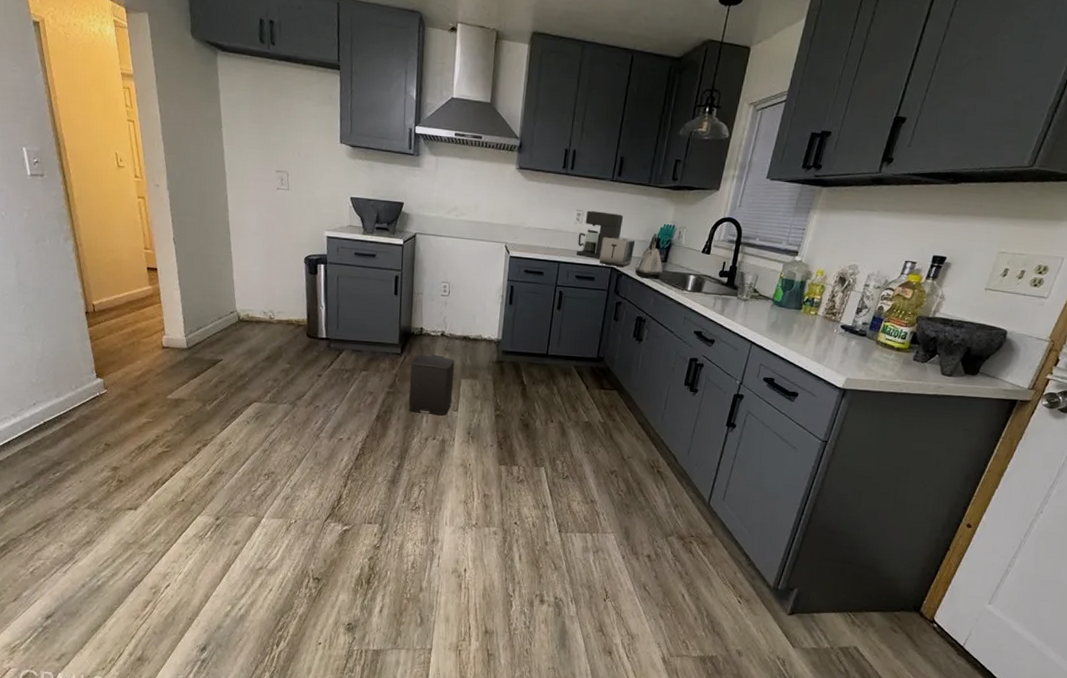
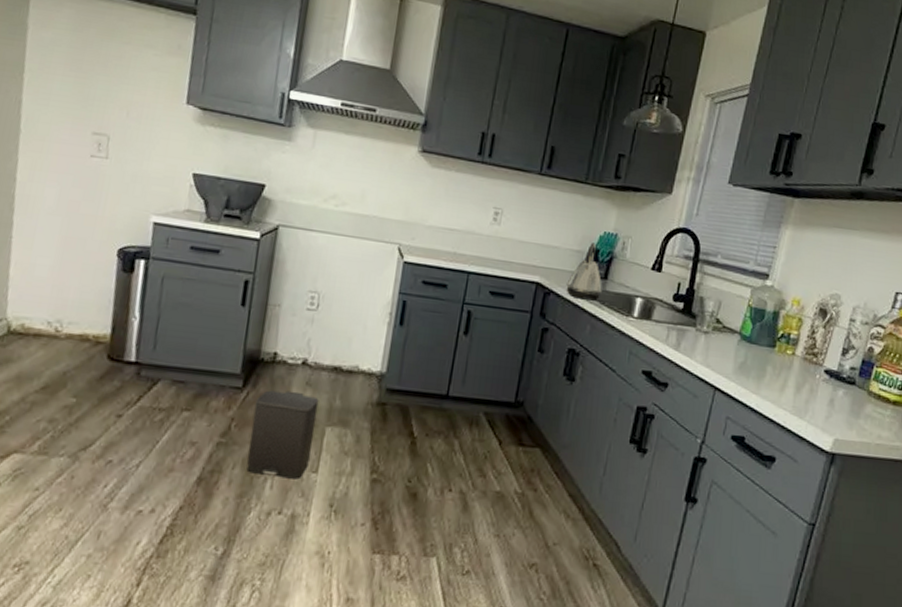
coffee maker: present [576,210,624,259] -> none [491,209,554,272]
toaster: present [599,236,636,268] -> none [520,243,568,284]

